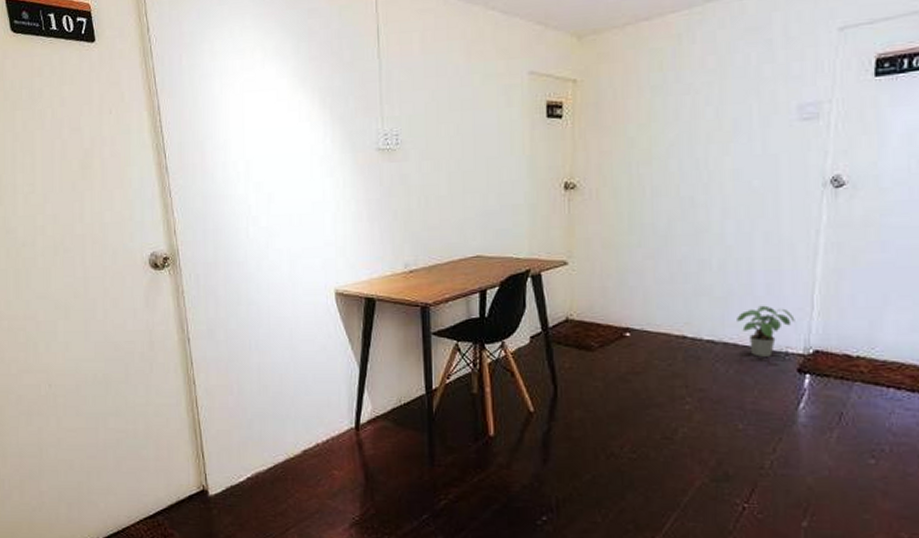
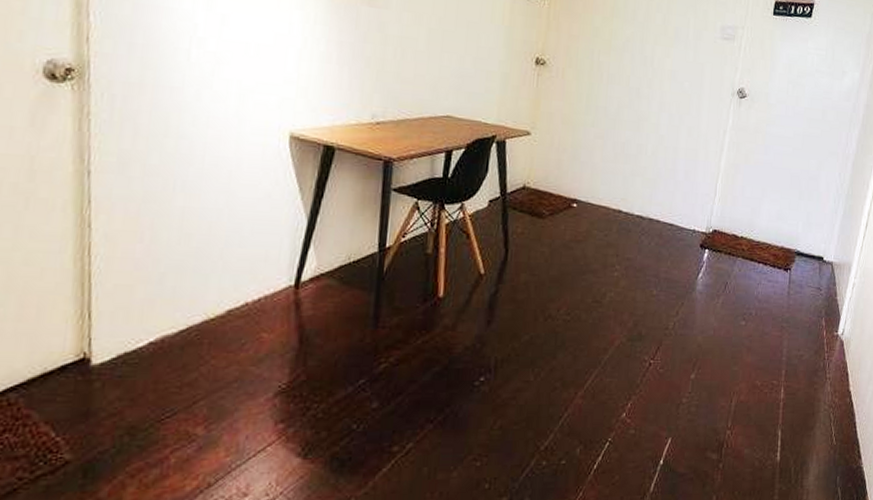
potted plant: present [737,305,795,357] -> none [661,188,703,233]

